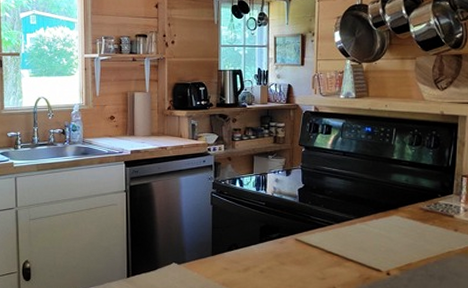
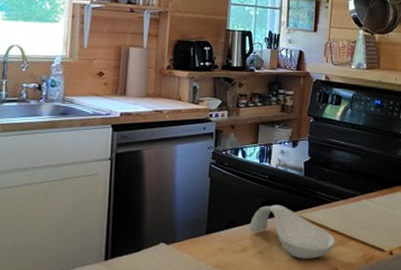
spoon rest: none [250,228,333,278] -> present [249,204,336,259]

